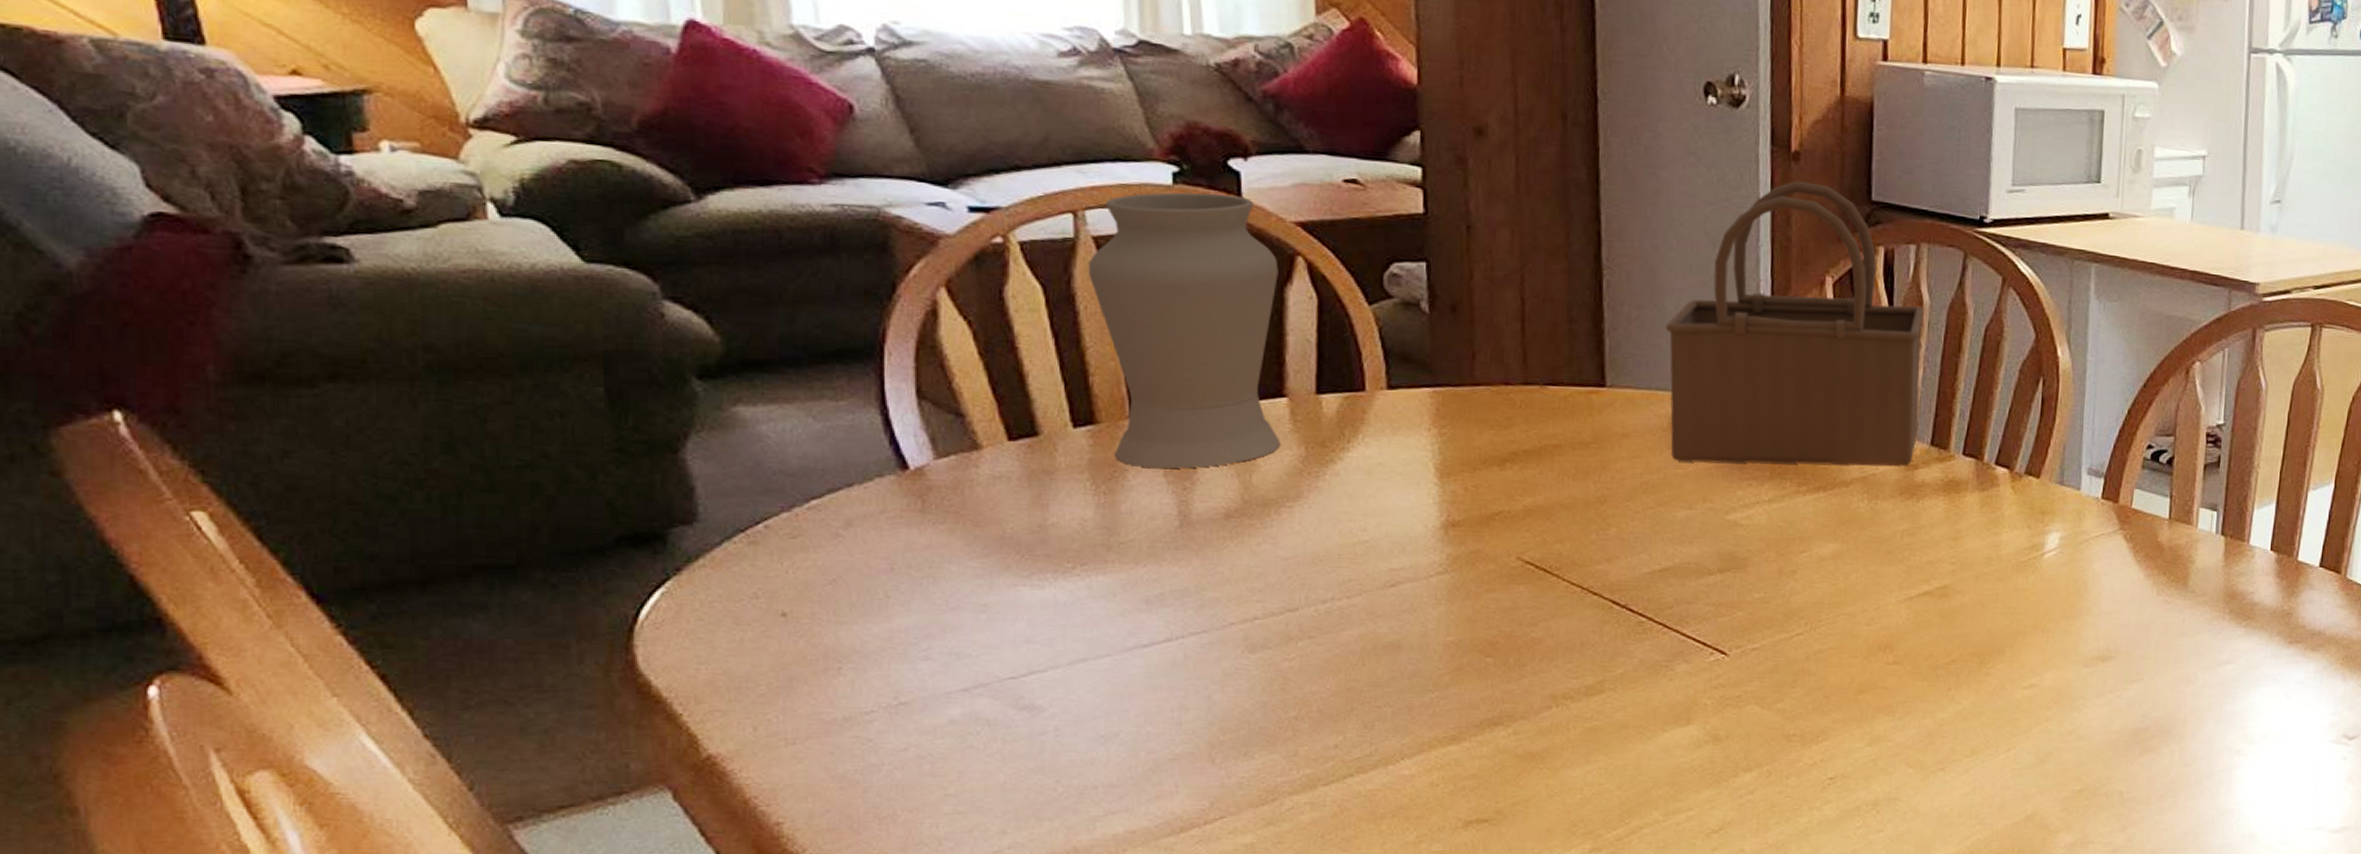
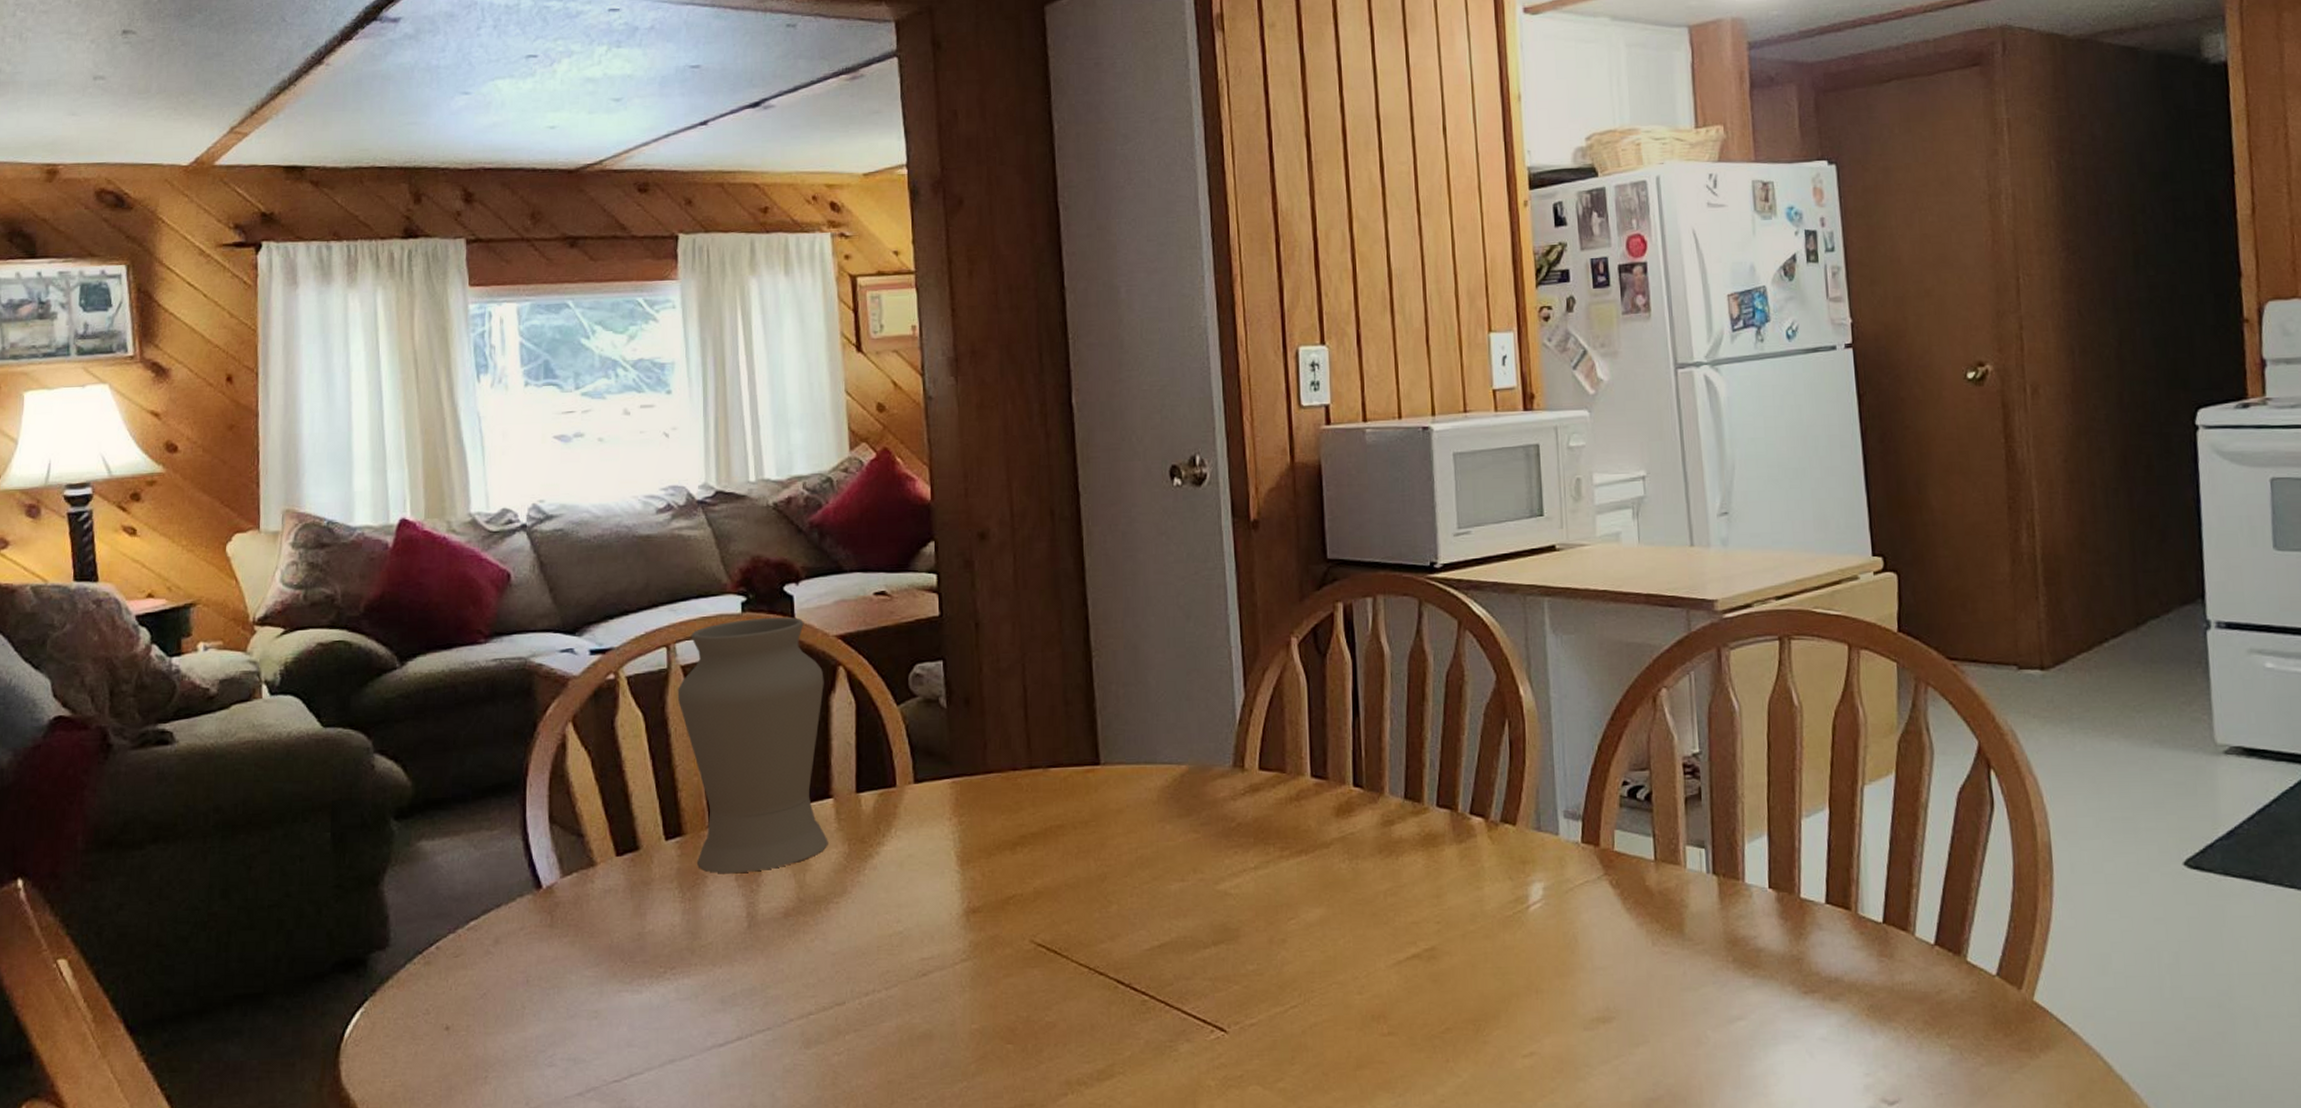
basket: present [1665,180,1925,465] -> none [1149,547,1391,833]

